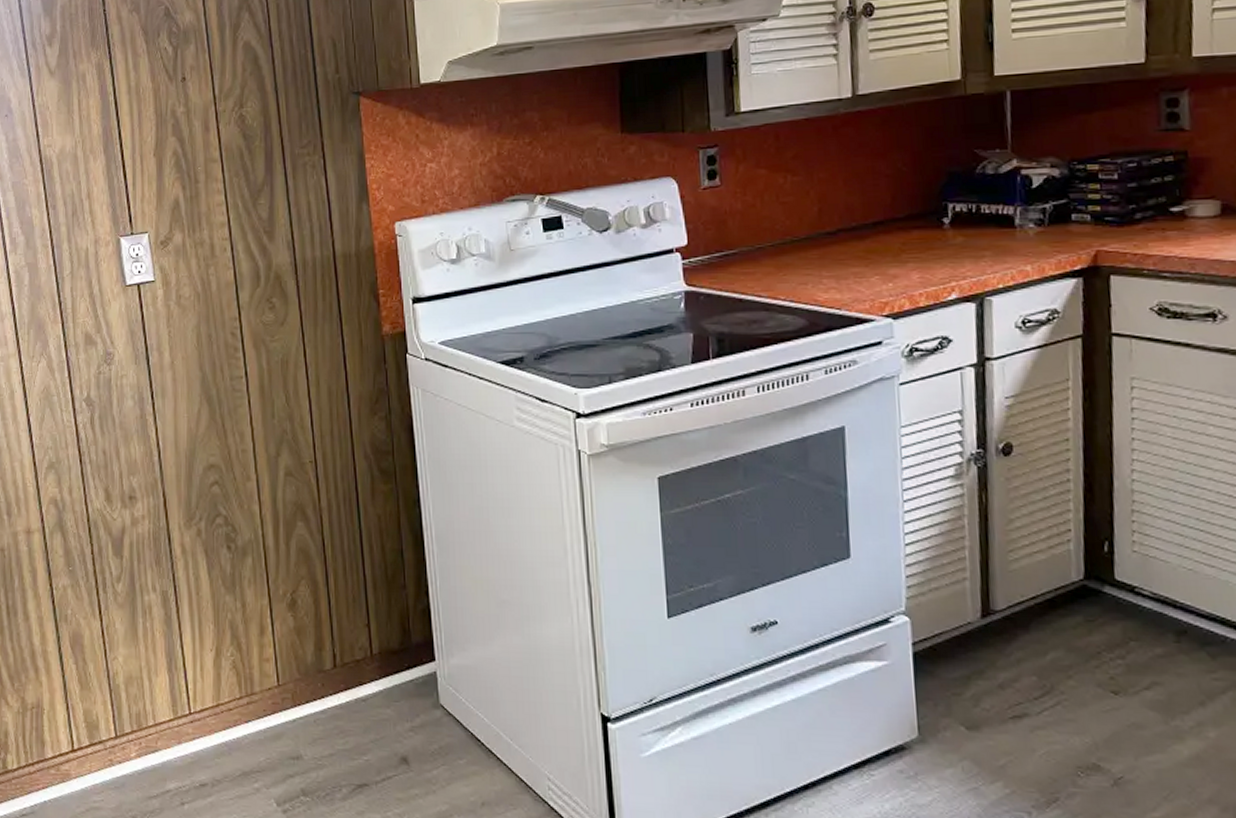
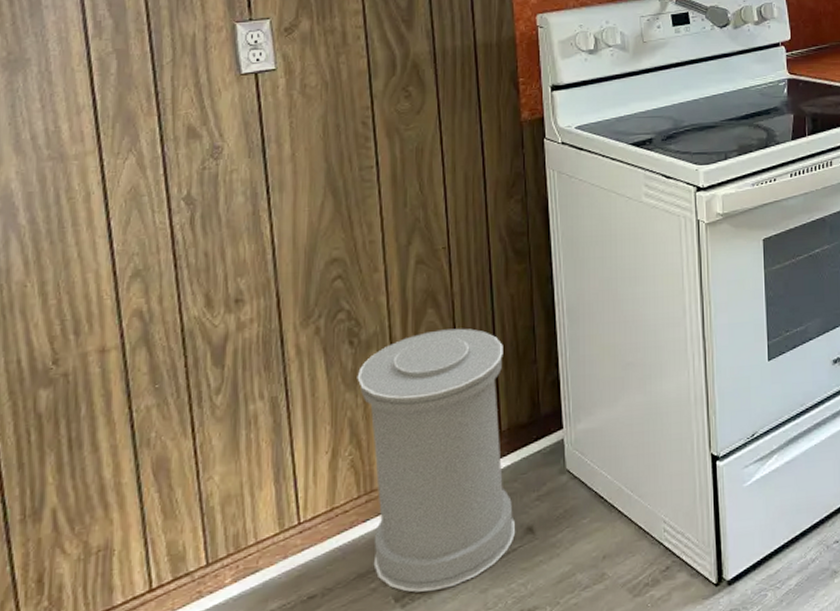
trash can: none [235,543,389,803] -> present [357,328,515,593]

